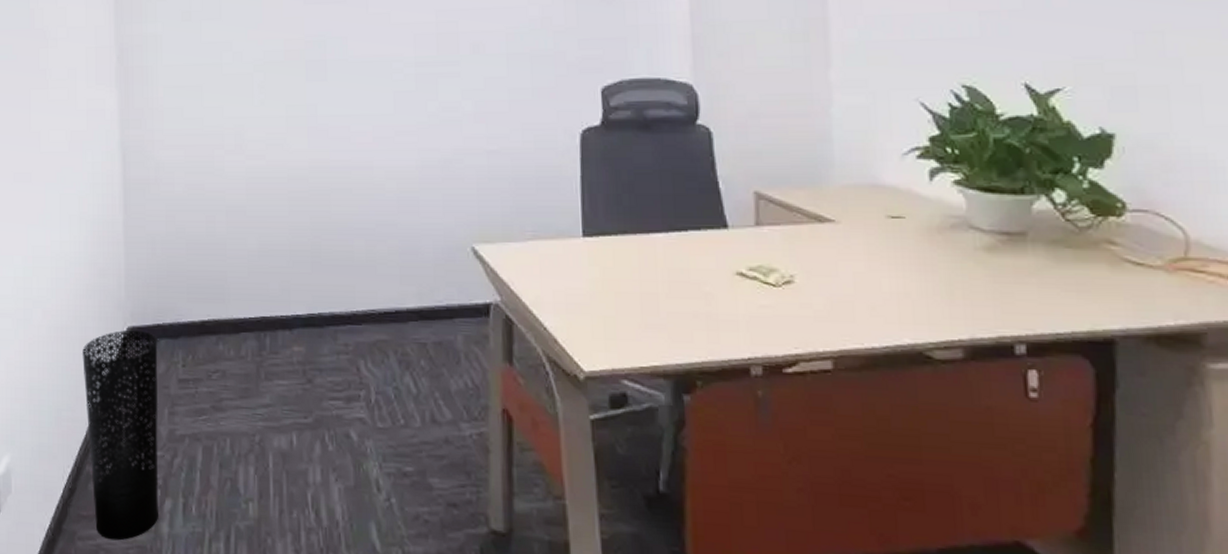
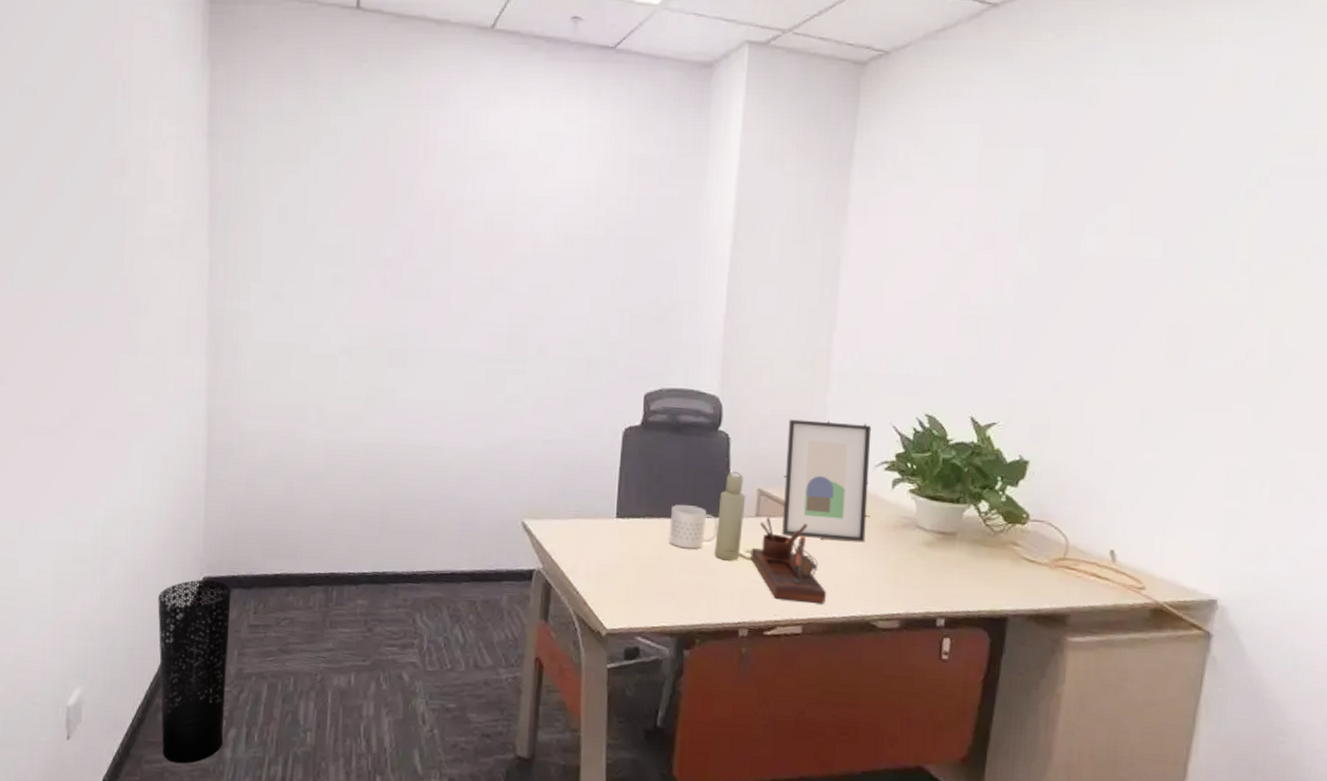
mug: none [648,217,709,270] -> present [668,505,717,549]
bottle: none [707,172,741,282] -> present [714,471,746,561]
desk organizer: none [754,225,860,330] -> present [750,517,826,603]
picture frame: none [783,102,902,251] -> present [782,419,872,543]

